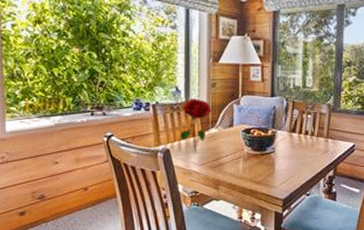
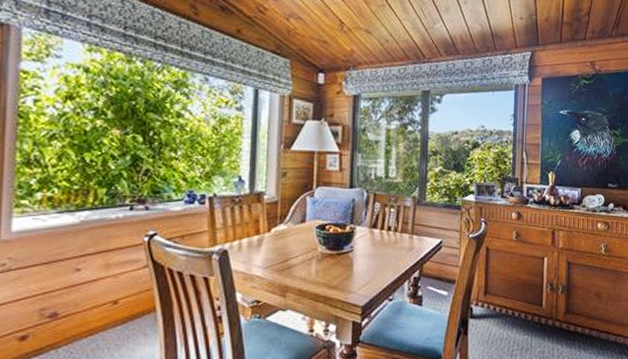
flower: present [179,99,212,152] -> none [240,190,281,253]

